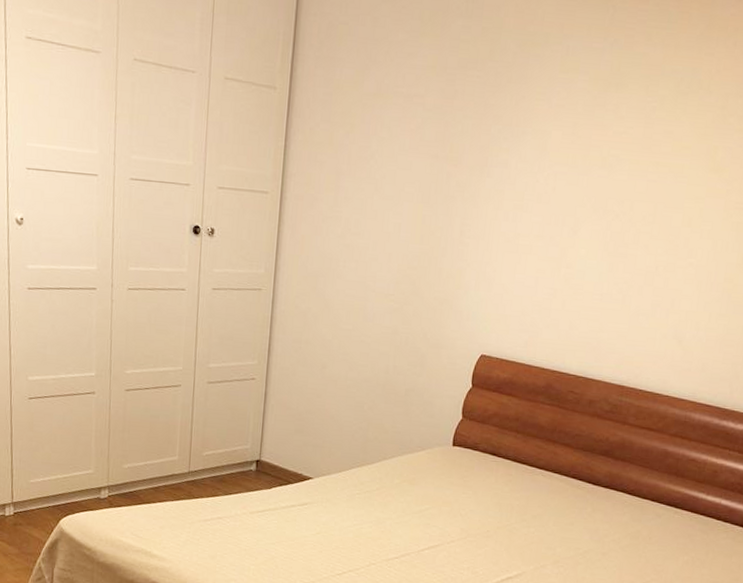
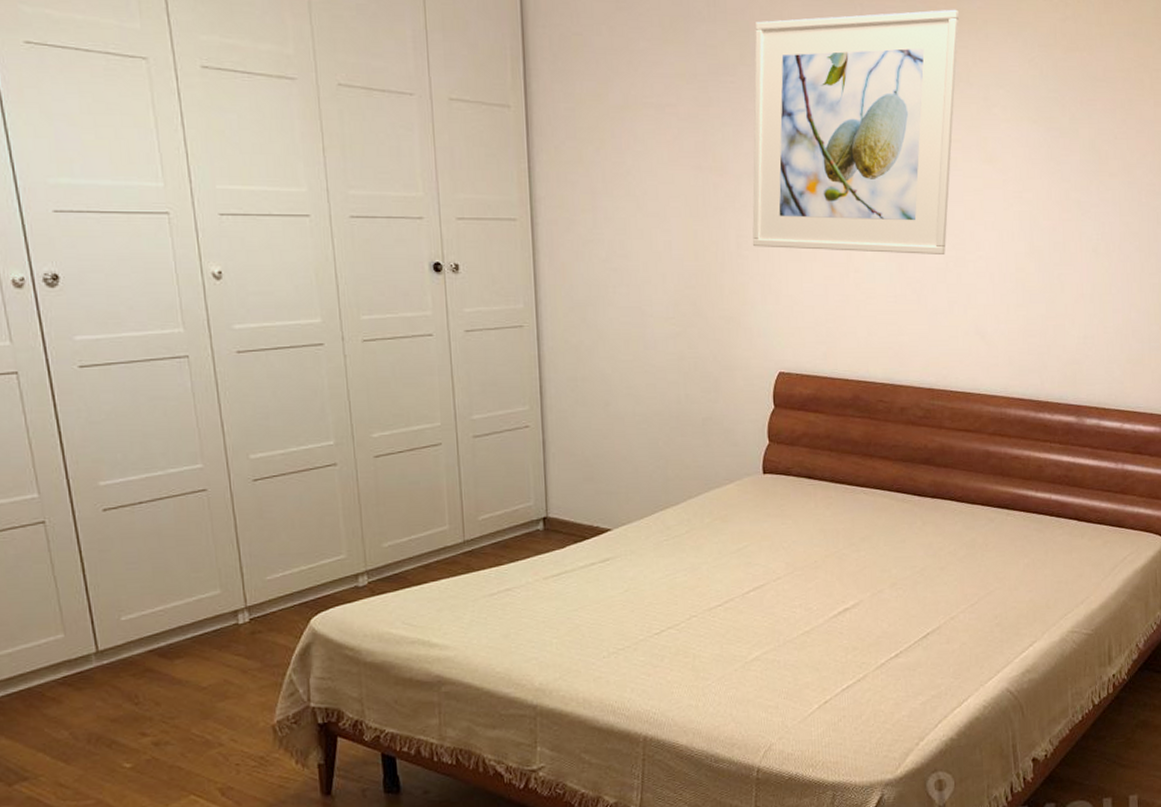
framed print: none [474,15,712,259] -> present [752,9,960,254]

